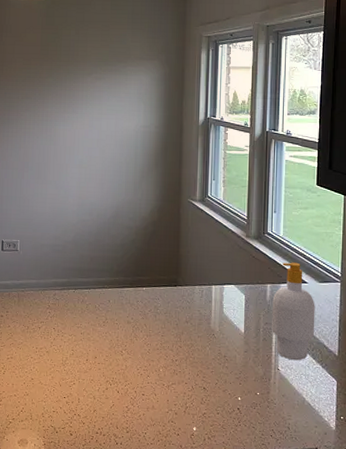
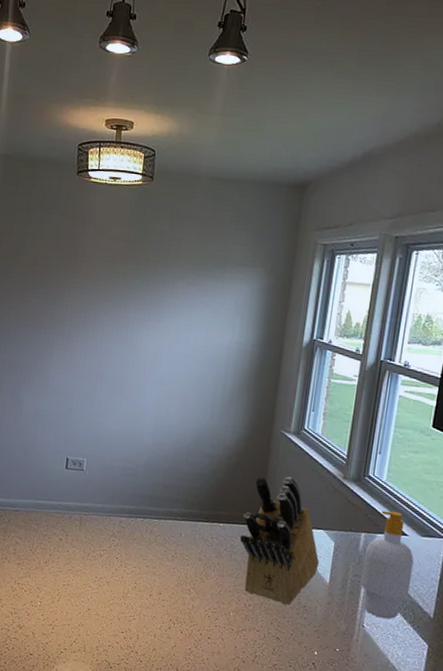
knife block: none [162,240,234,357] -> present [240,476,320,606]

